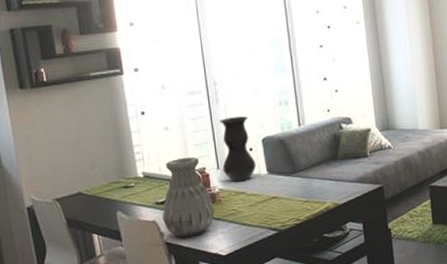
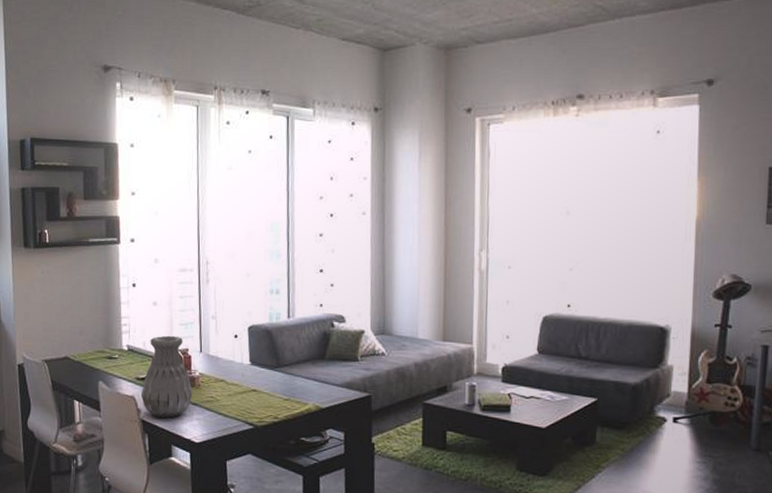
vase: present [220,116,256,183] -> none [205,300,240,369]

